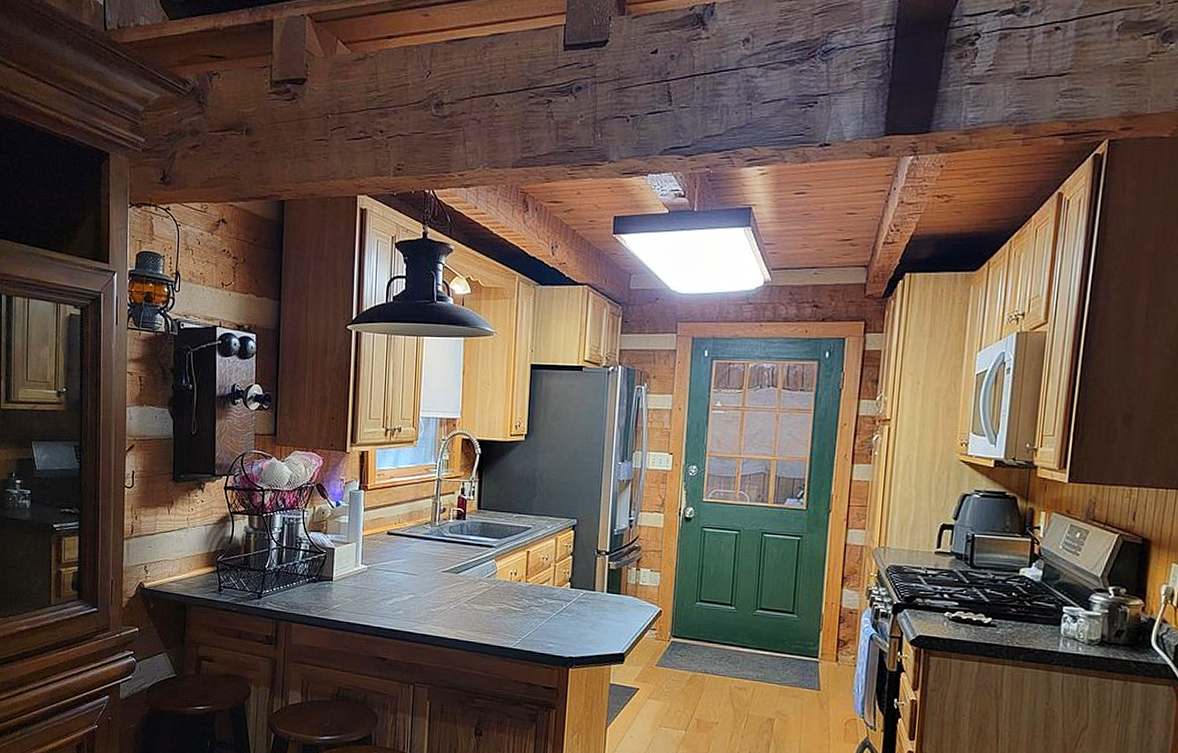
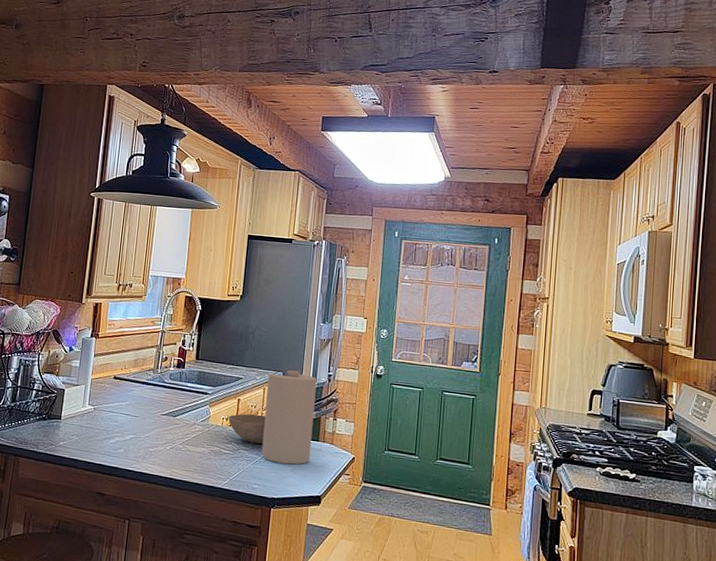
bowl: none [517,567,559,599] -> present [228,414,266,444]
paper towel holder: none [556,516,616,621] -> present [261,370,317,465]

